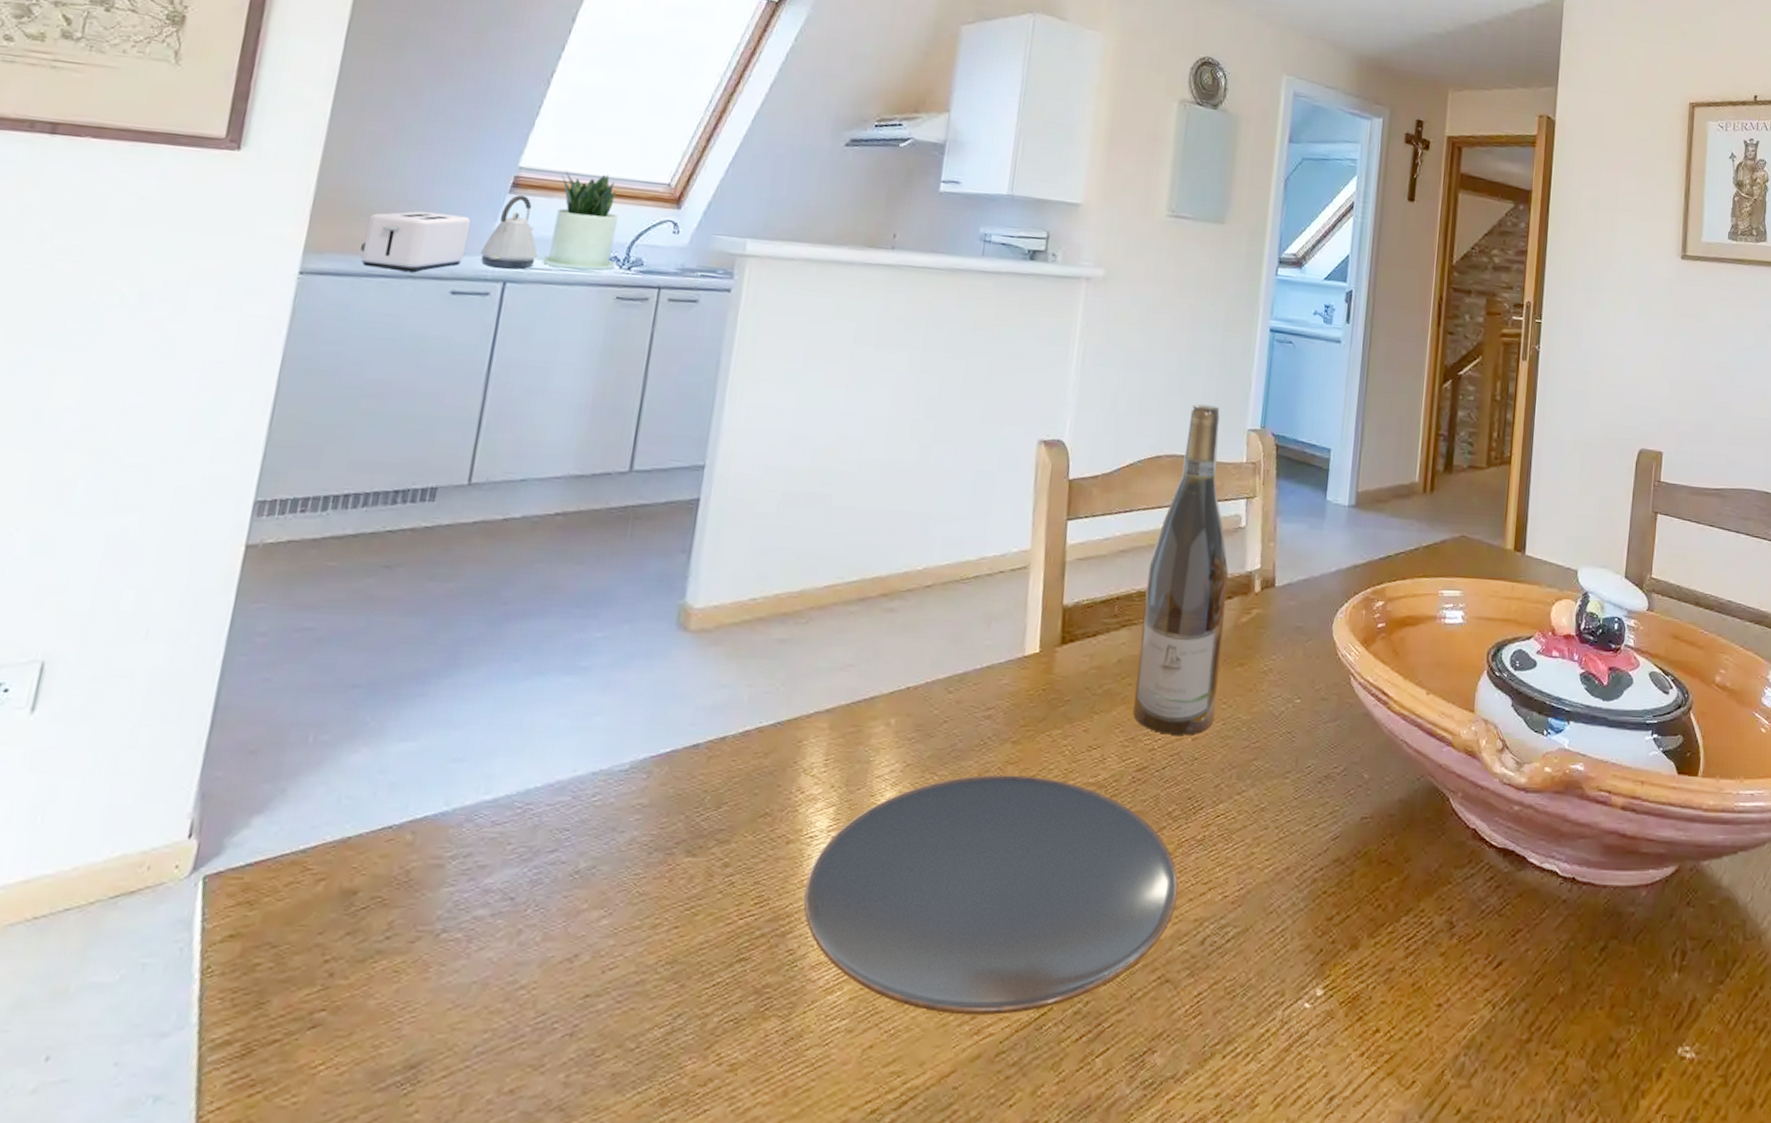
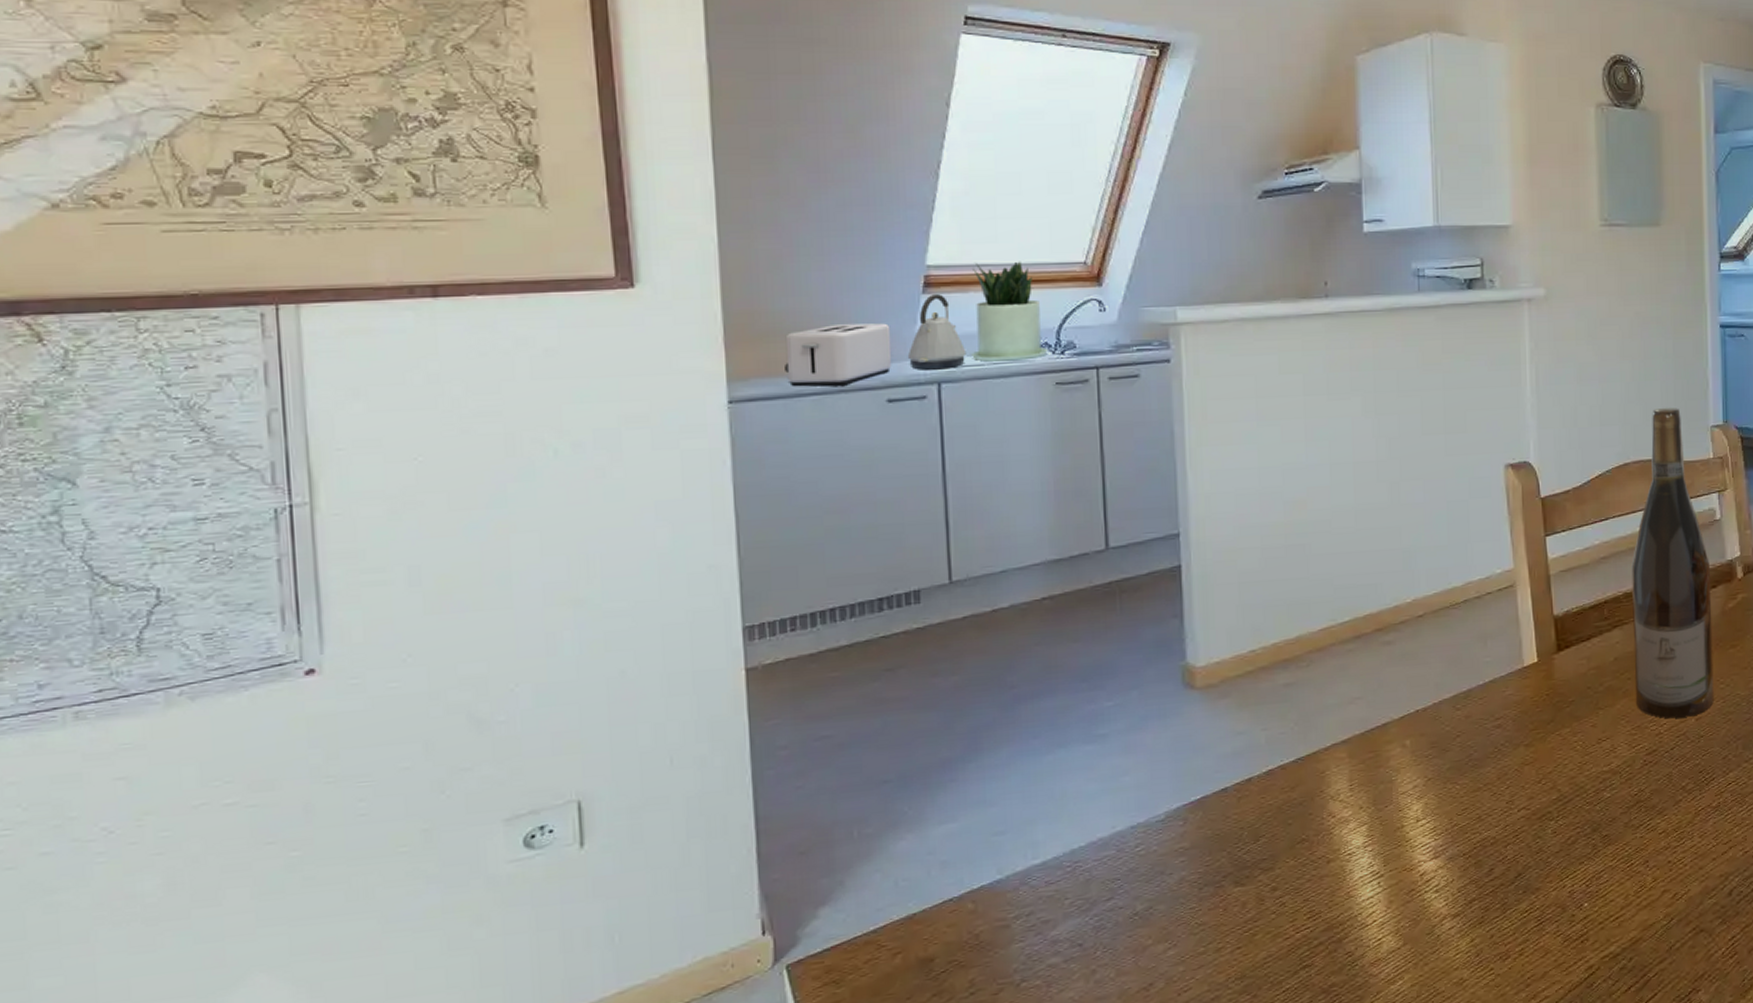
plate: present [803,774,1179,1015] -> none [1351,772,1701,986]

